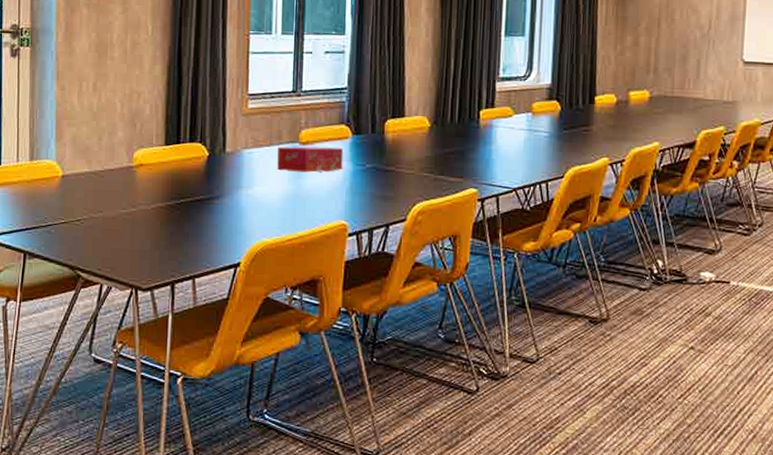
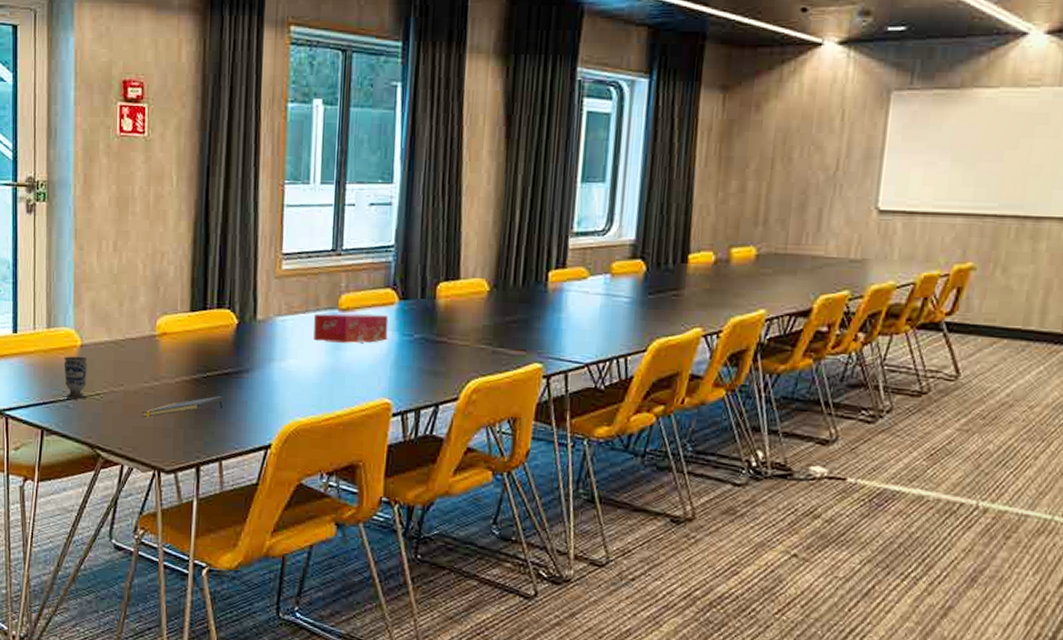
cup: none [46,186,69,225] -> present [64,356,88,400]
notepad: none [120,220,197,241] -> present [142,396,224,418]

